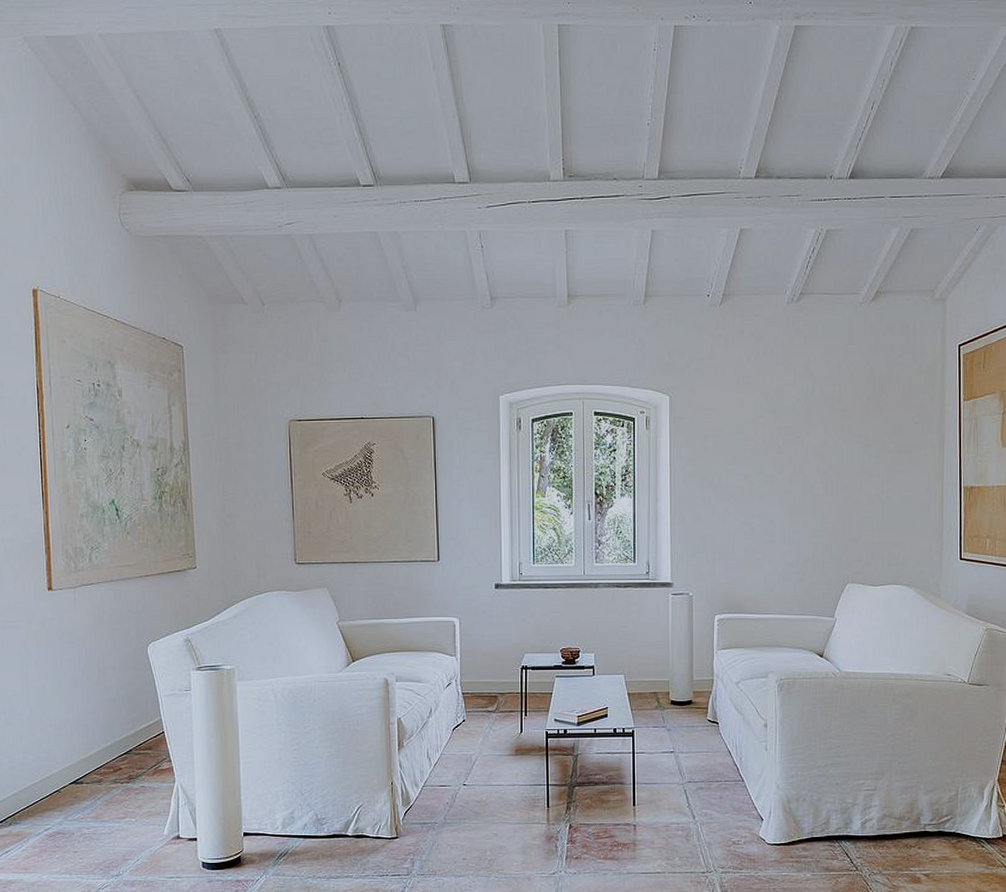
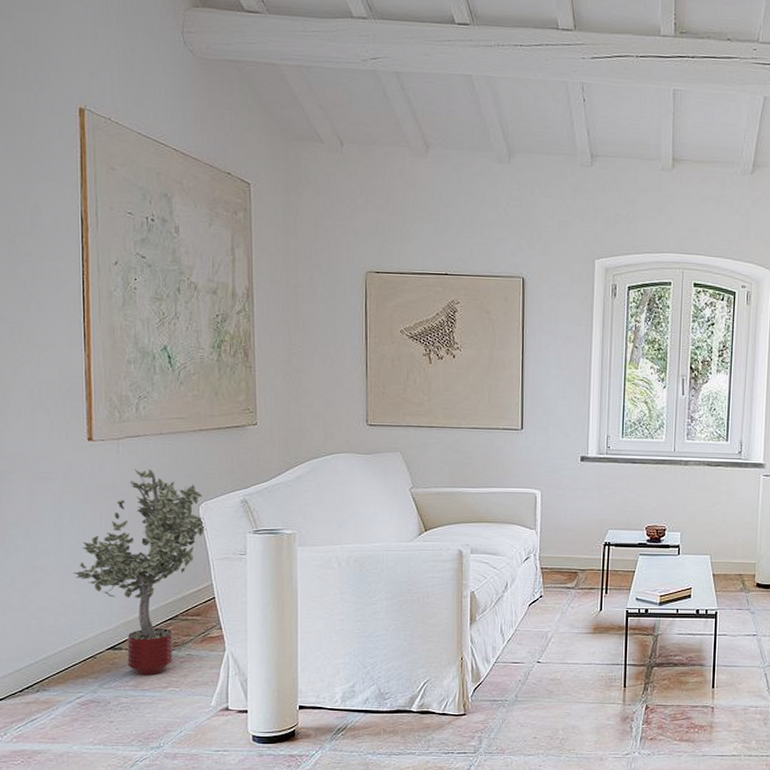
potted tree: none [38,614,155,807] -> present [73,469,207,676]

